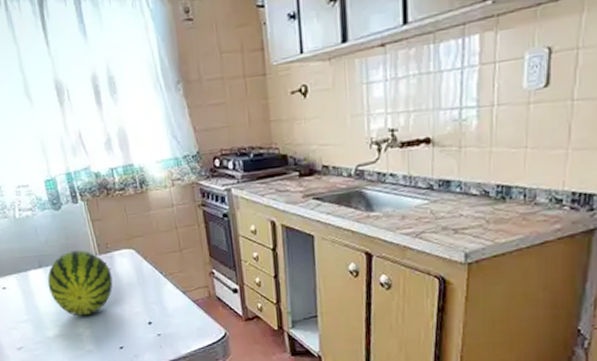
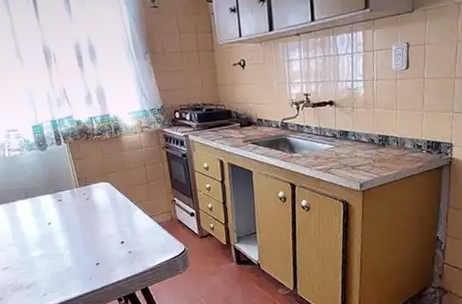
fruit: present [47,250,113,316] -> none [32,183,91,239]

